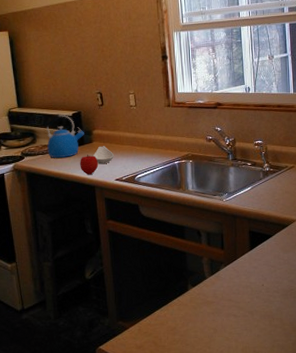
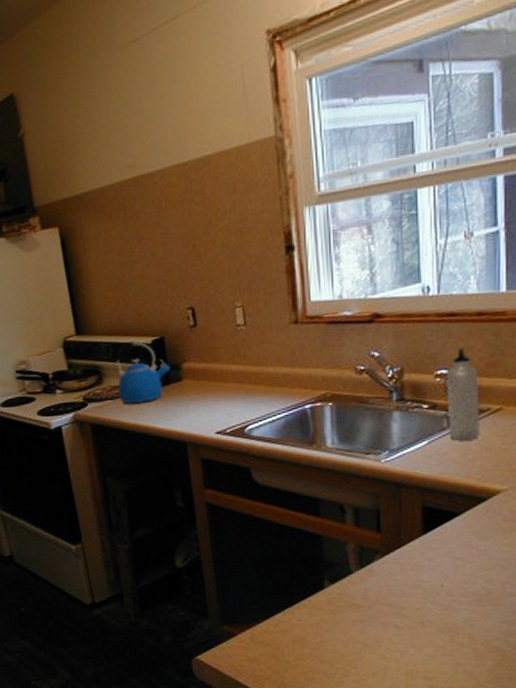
fruit: present [80,155,98,174] -> none [164,398,190,426]
spoon rest: present [92,146,114,165] -> none [182,385,213,412]
water bottle: none [261,126,282,187] -> present [446,347,480,441]

